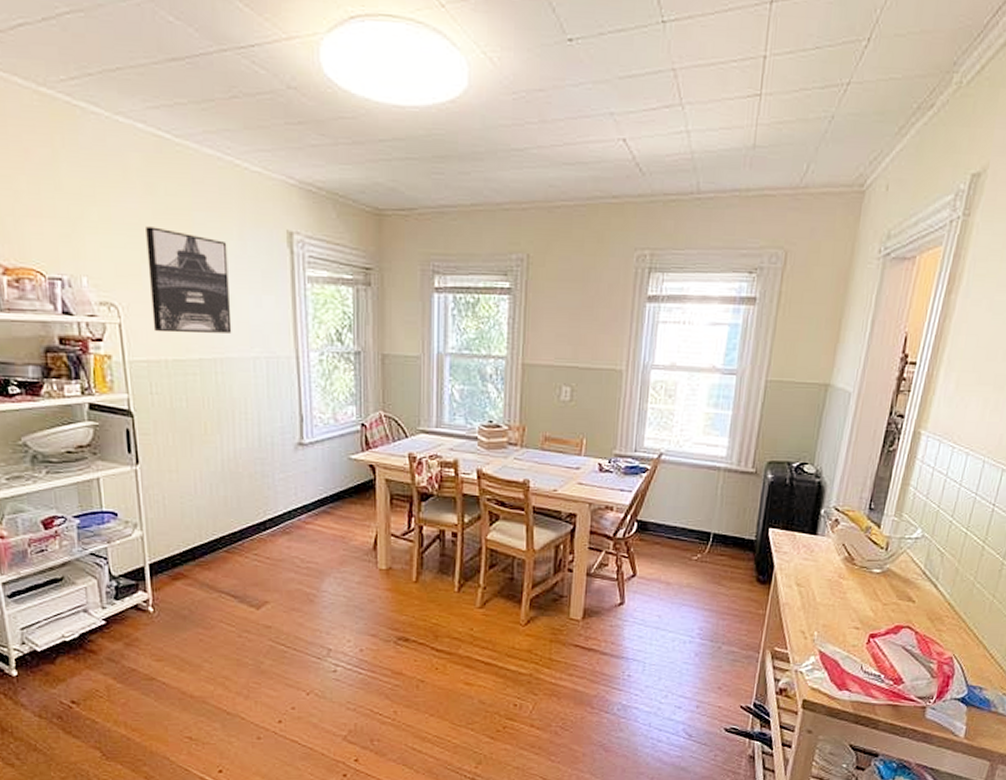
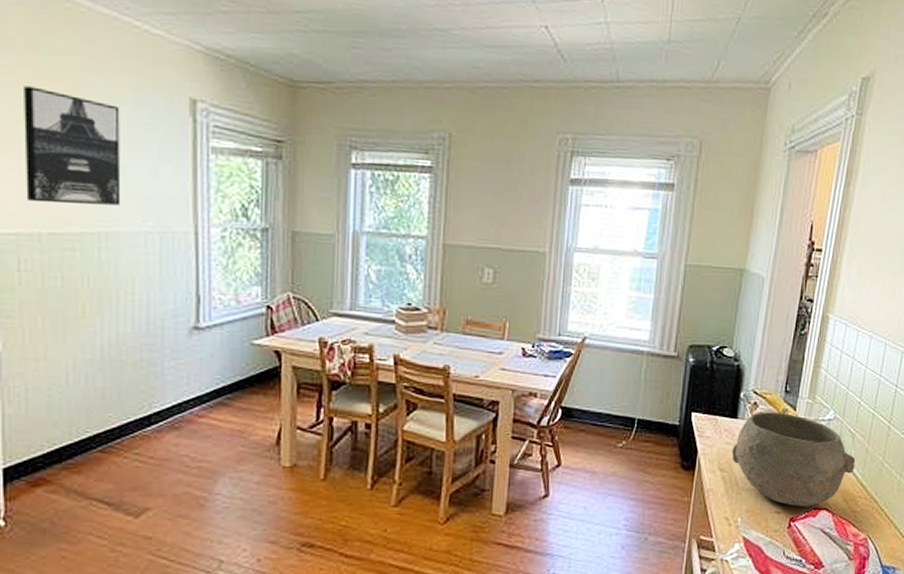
bowl: none [810,529,944,624] -> present [732,412,856,507]

